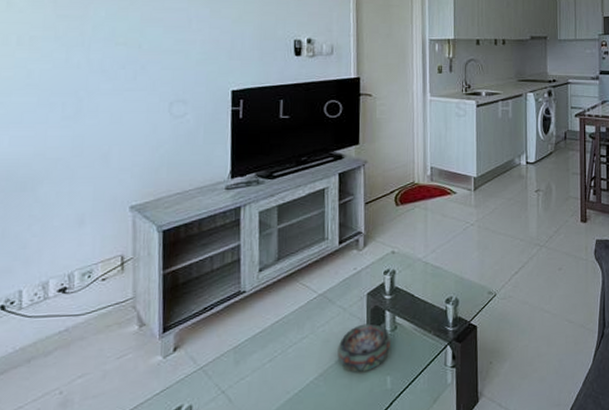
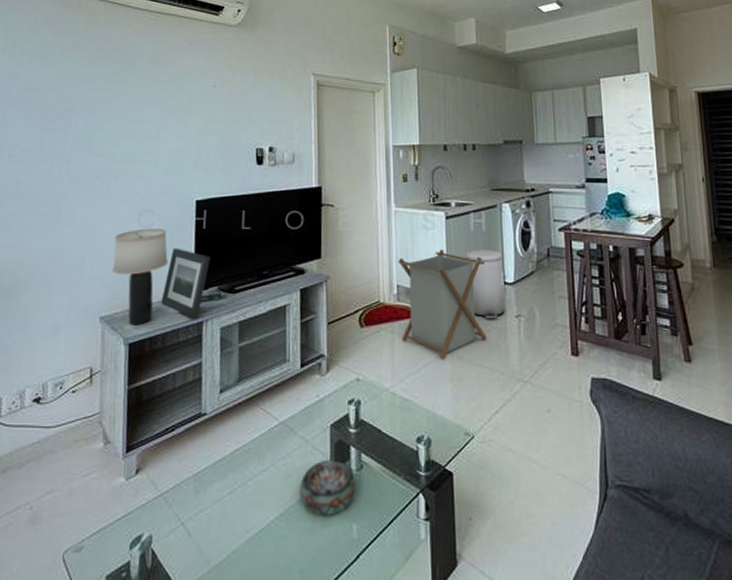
table lamp: none [142,118,204,213] -> present [112,228,169,326]
picture frame: none [196,137,248,204] -> present [161,248,211,319]
laundry basket: none [432,134,511,230] -> present [398,249,487,359]
pedal bin: none [493,133,526,194] -> present [465,248,505,319]

